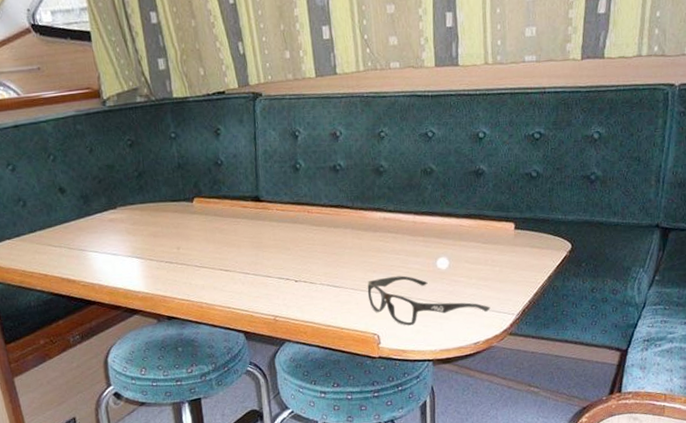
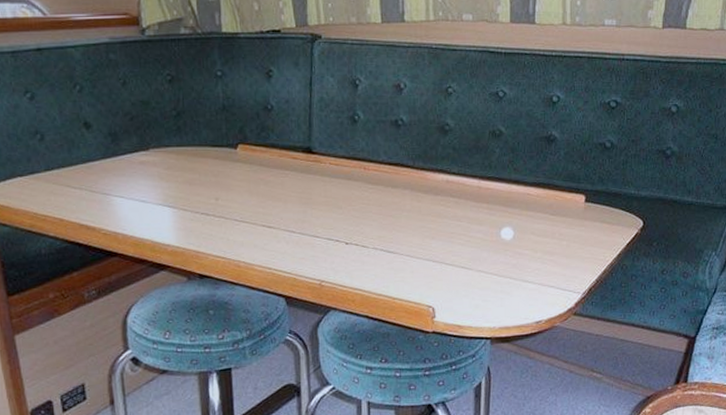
eyeglasses: present [367,275,491,326] -> none [424,244,556,299]

